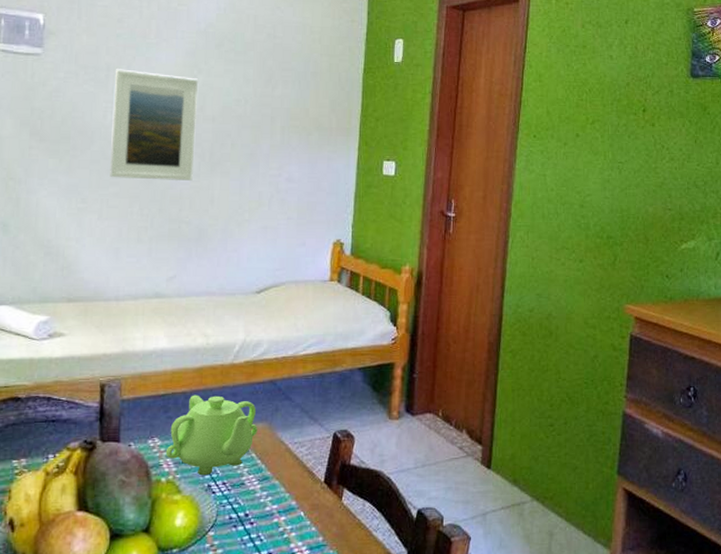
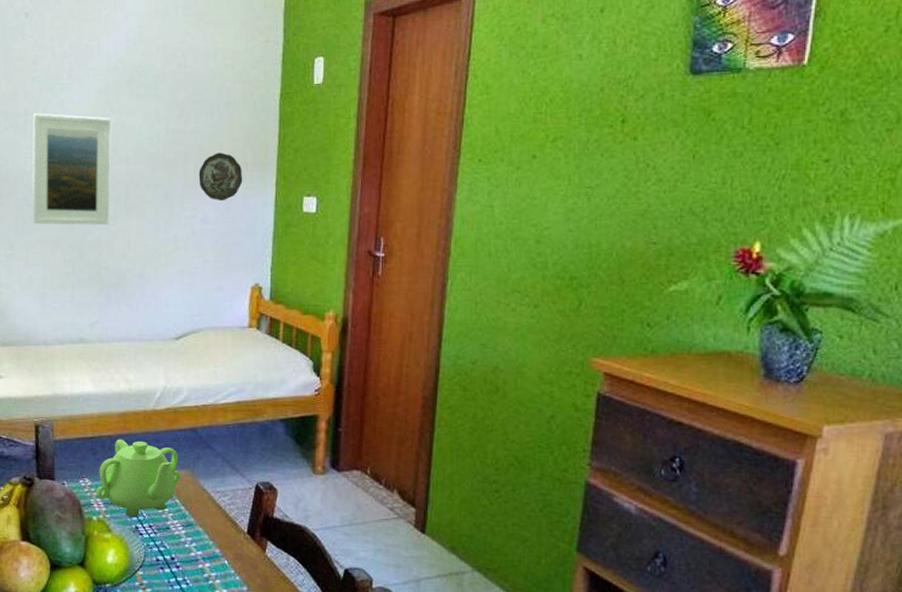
decorative plate: none [284,117,328,162] -> present [198,152,243,202]

